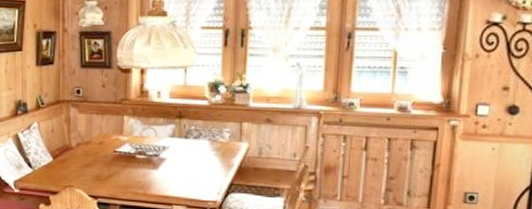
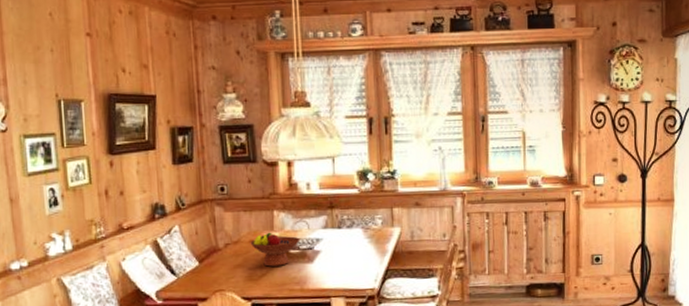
fruit bowl: none [100,136,147,170] -> present [250,232,300,267]

